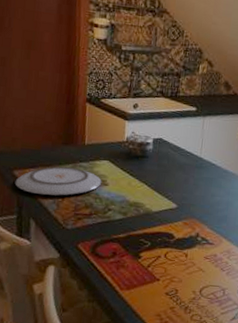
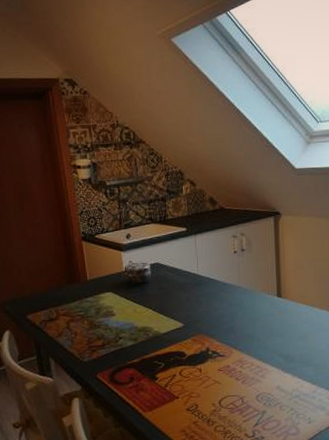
plate: present [15,166,102,196] -> none [29,304,109,334]

